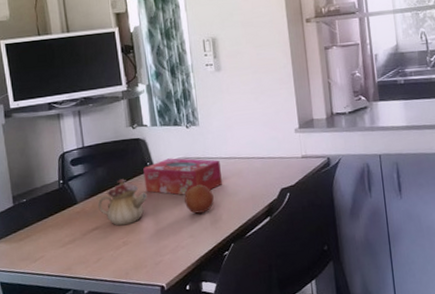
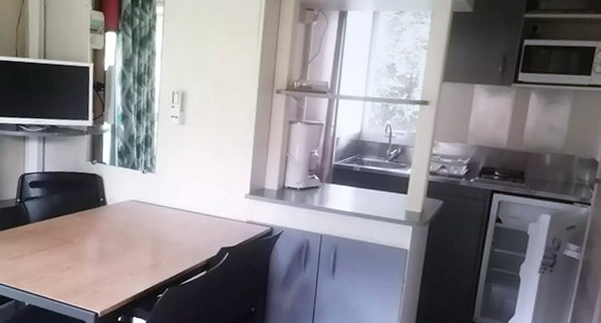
teapot: present [97,179,147,226] -> none [48,209,96,252]
tissue box: present [143,158,223,195] -> none [95,198,169,236]
fruit: present [184,184,214,214] -> none [129,228,158,255]

